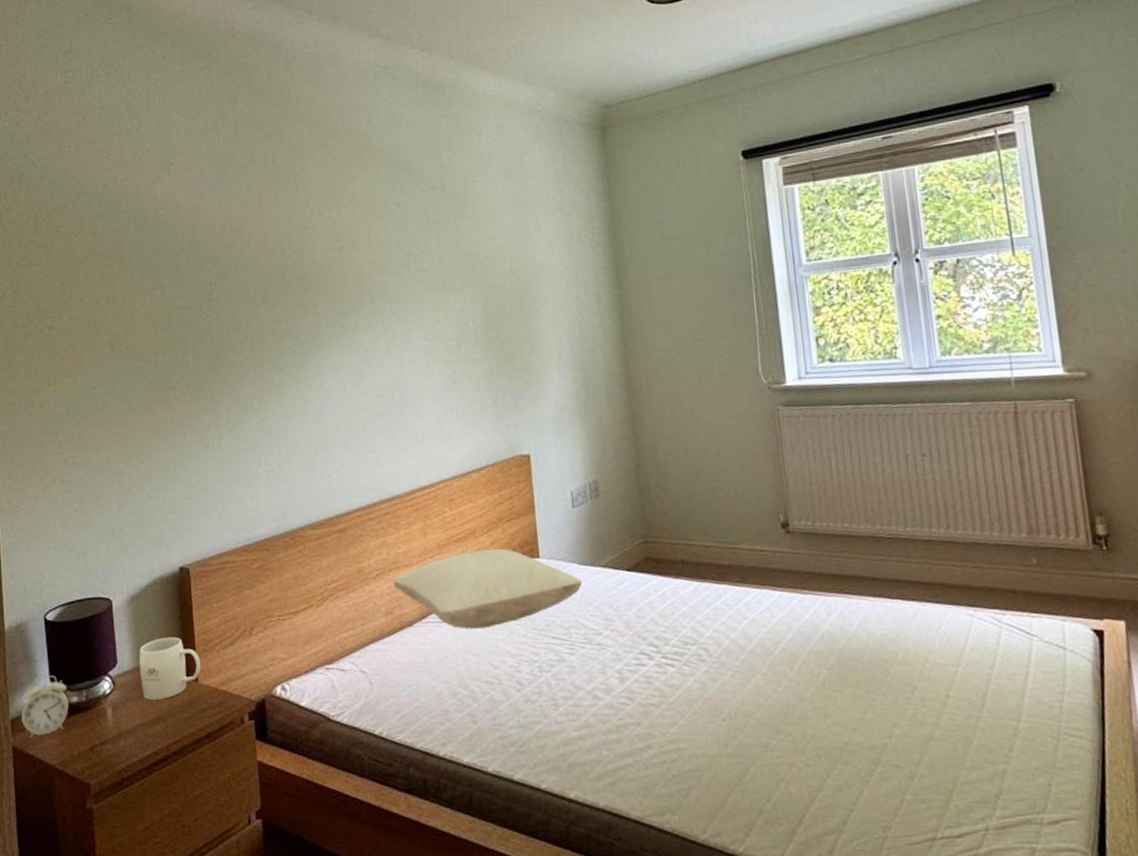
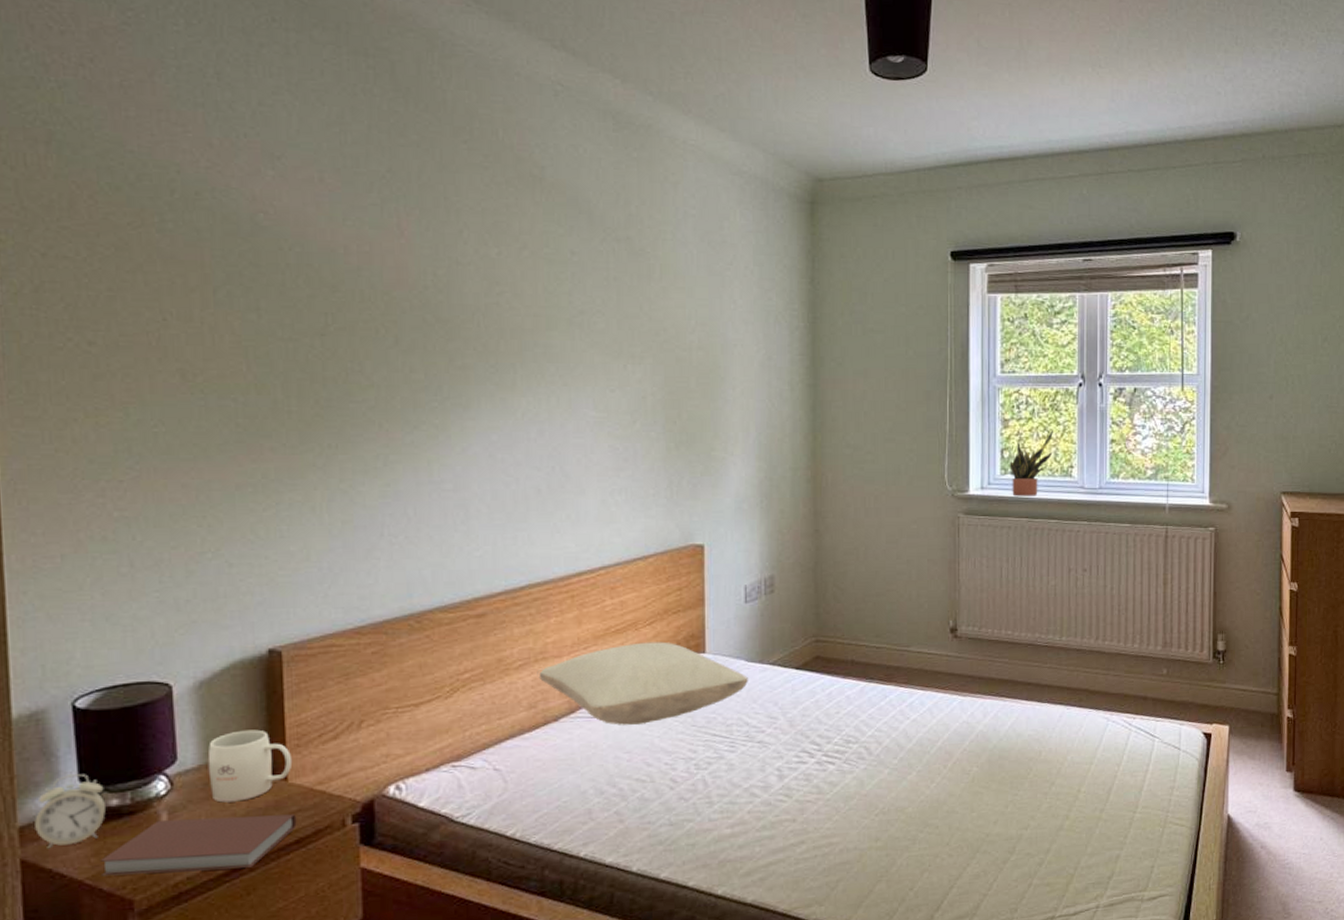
book: none [65,711,207,763] -> present [99,814,297,877]
potted plant: none [826,311,873,384] -> present [1010,429,1053,496]

